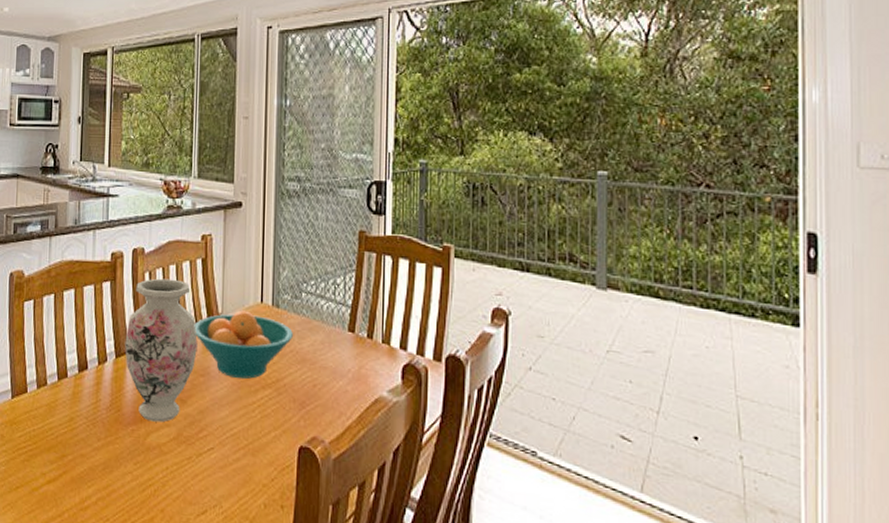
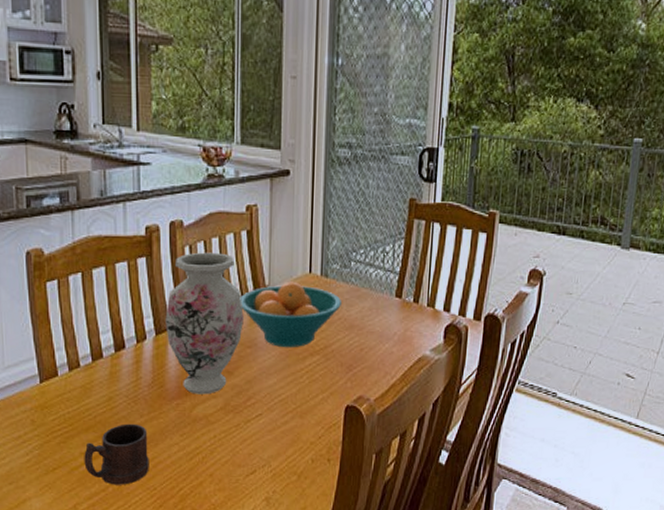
mug: none [44,446,104,512] -> present [84,423,149,485]

